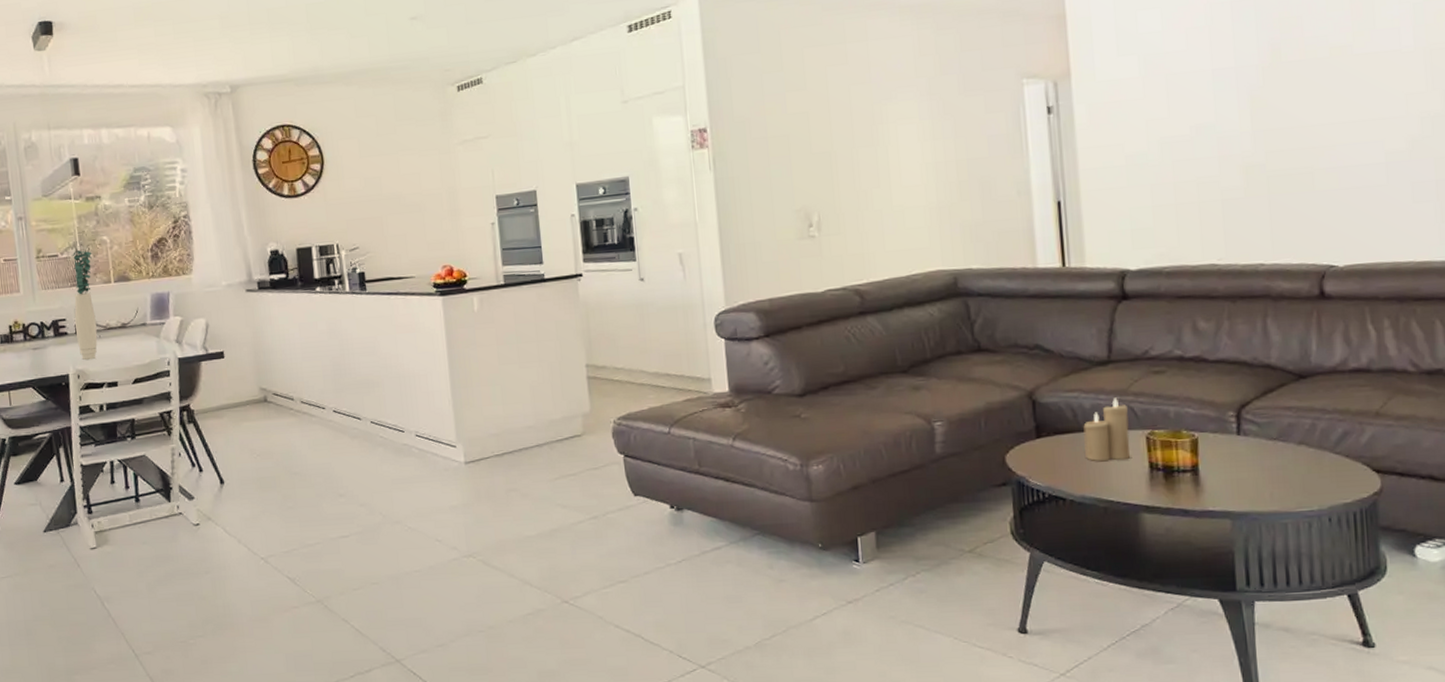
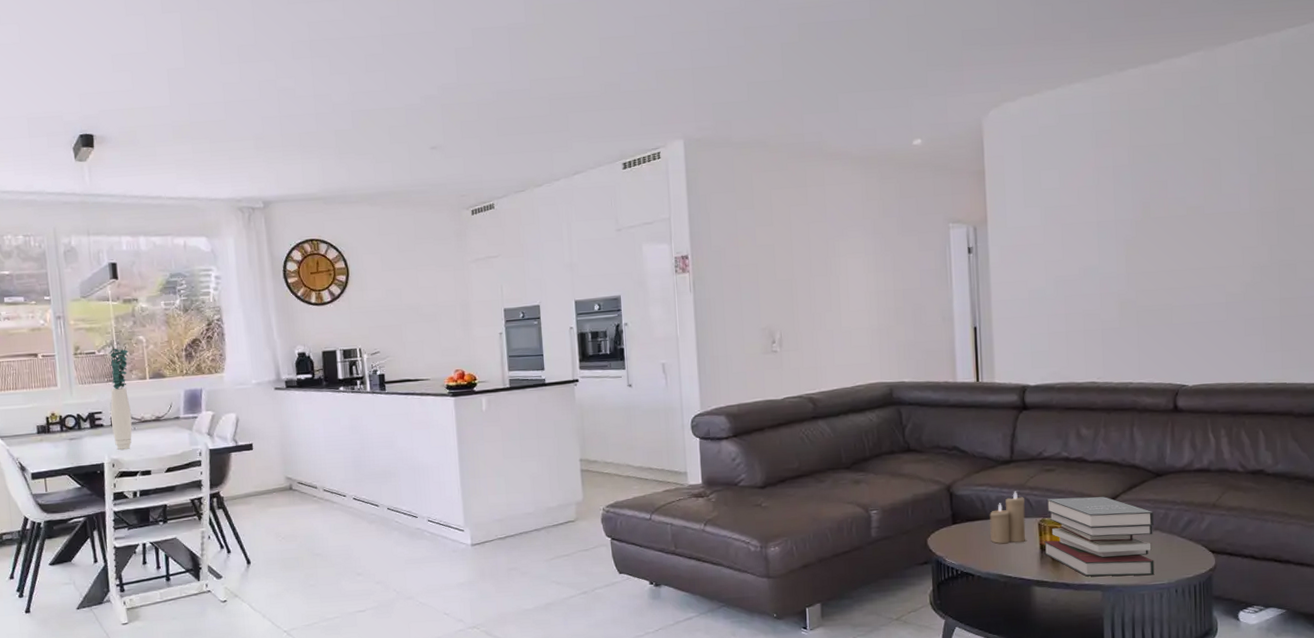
books: none [1154,404,1301,502] -> present [1044,497,1155,577]

